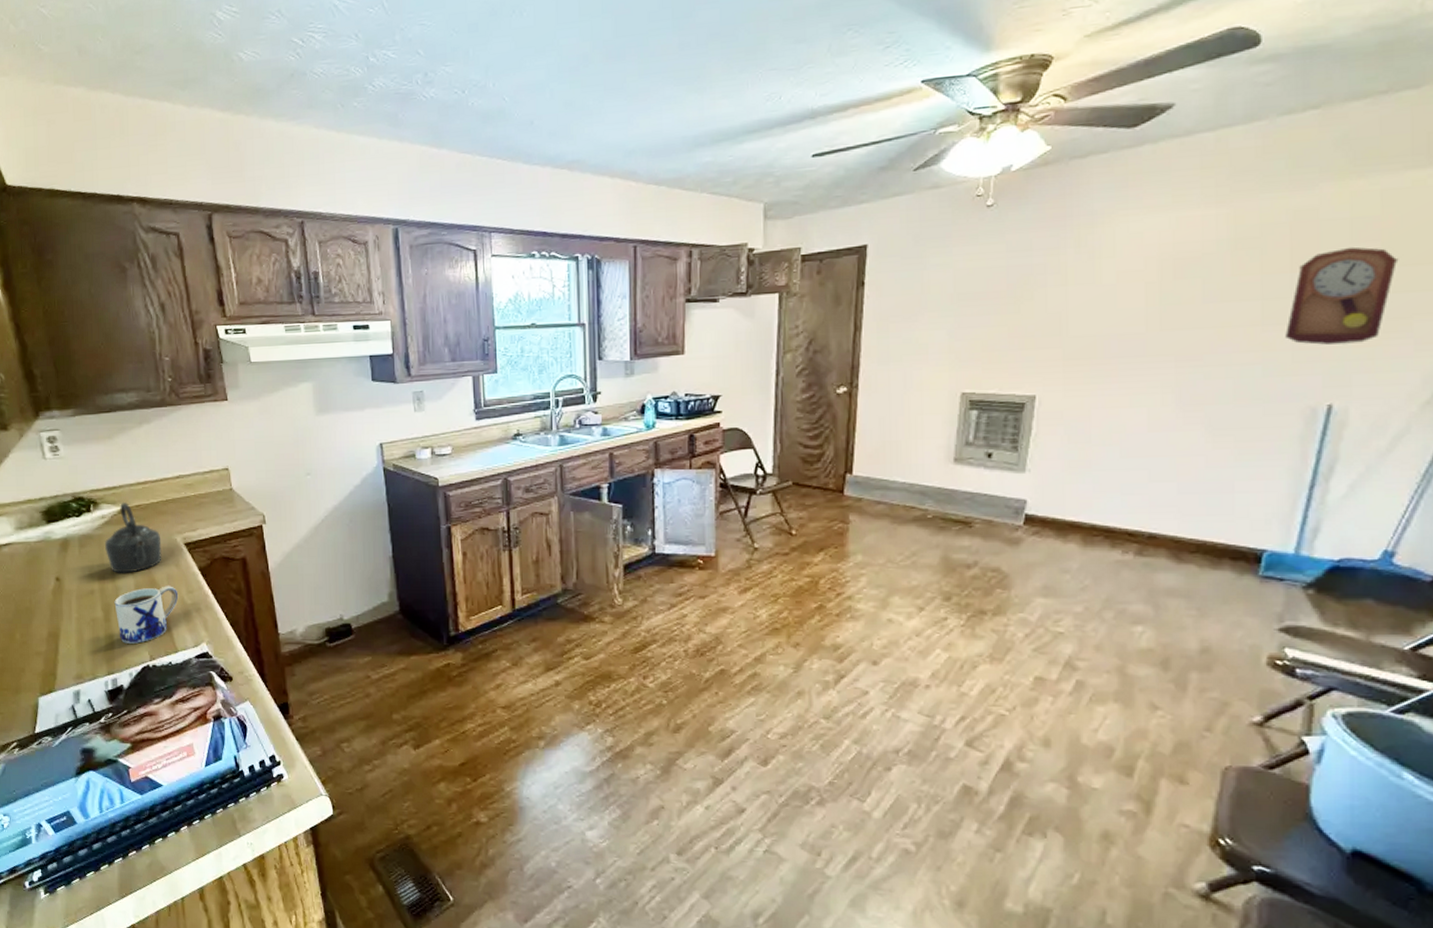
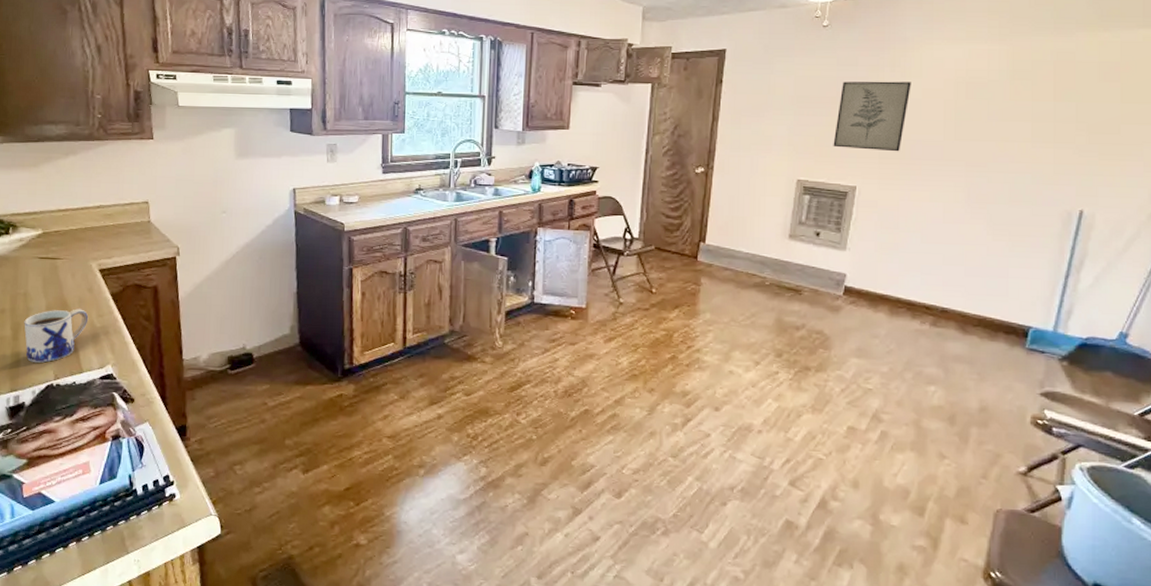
kettle: present [105,503,162,573] -> none [20,228,77,295]
wall art: none [1004,264,1102,351] -> present [833,81,911,152]
pendulum clock: present [1285,246,1399,345] -> none [1049,85,1133,162]

